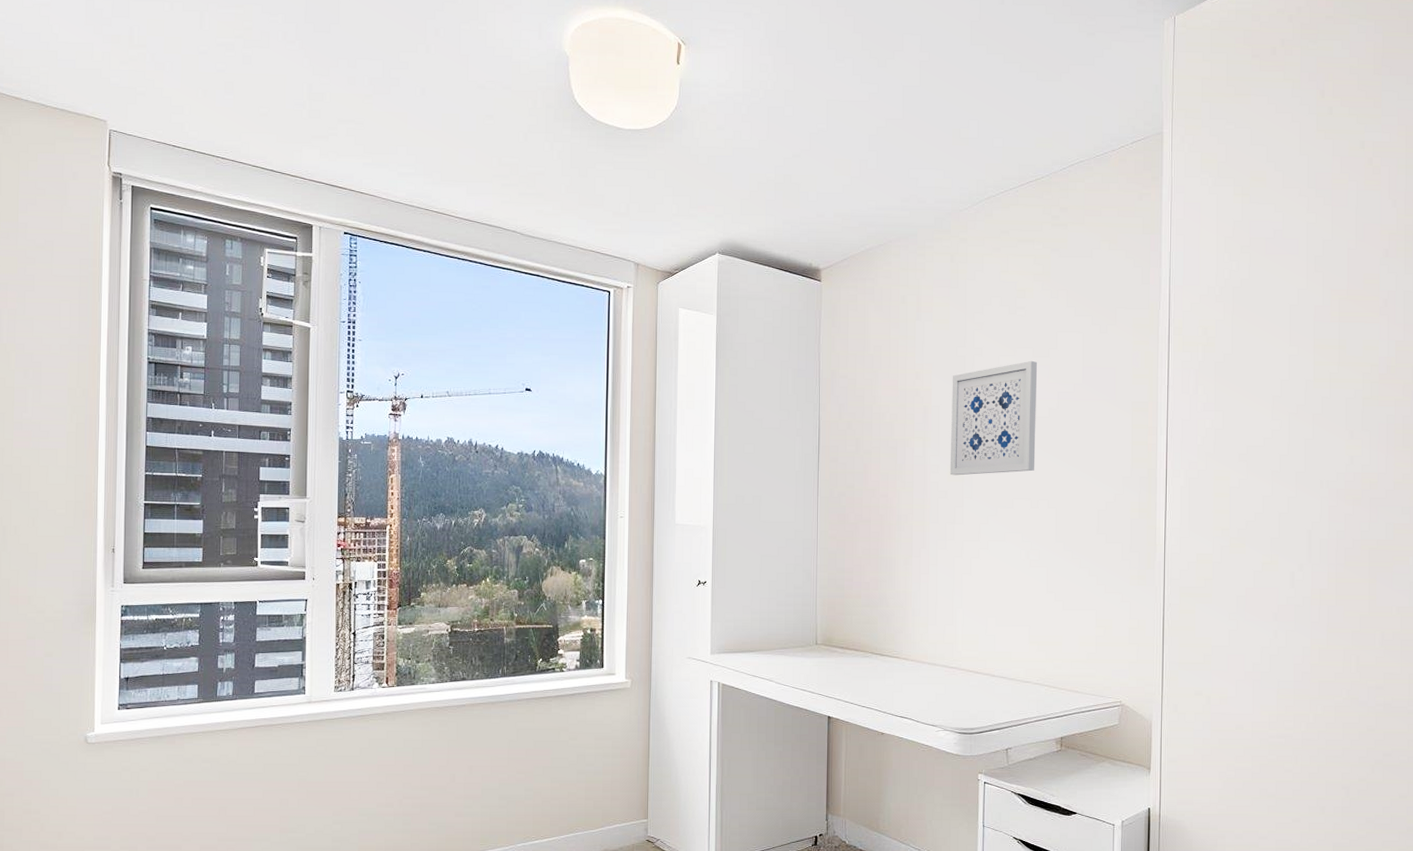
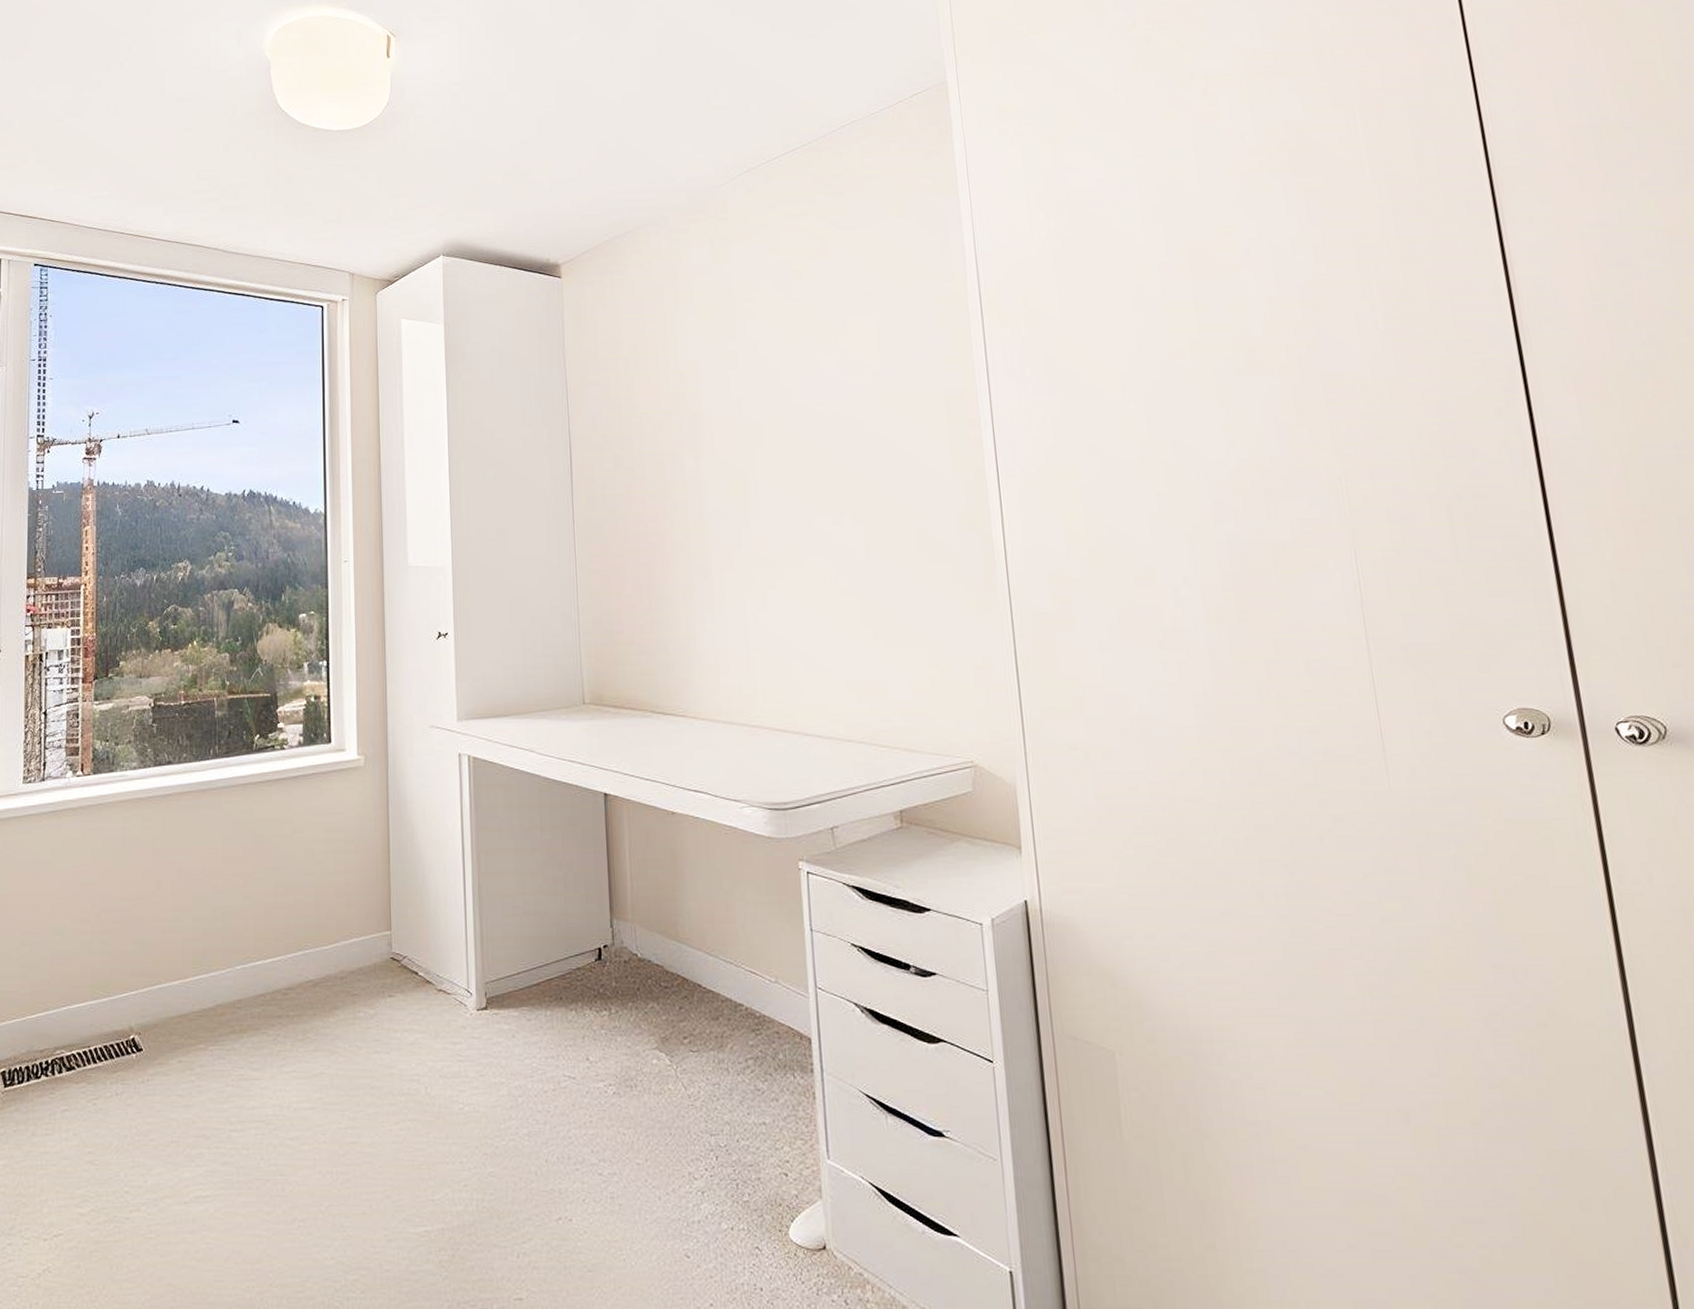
wall art: present [949,360,1038,476] -> none [723,350,833,491]

